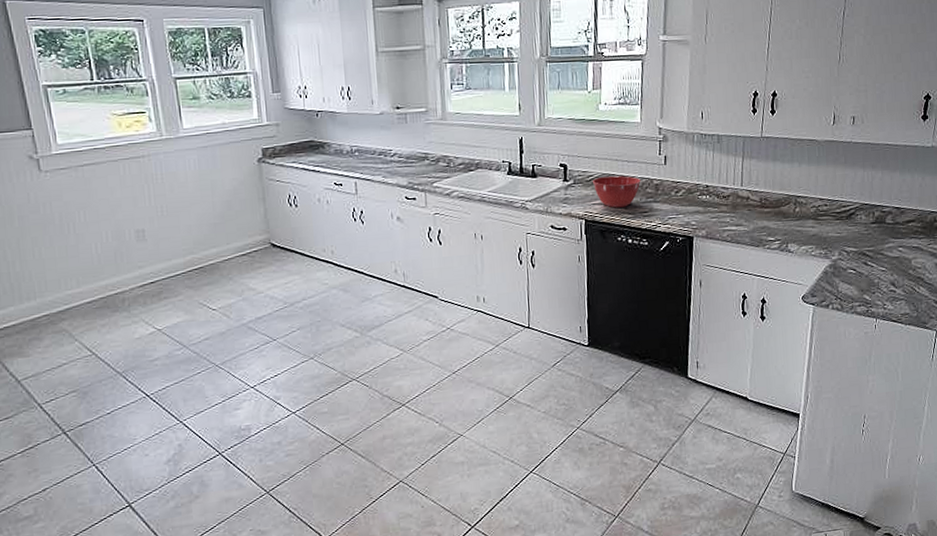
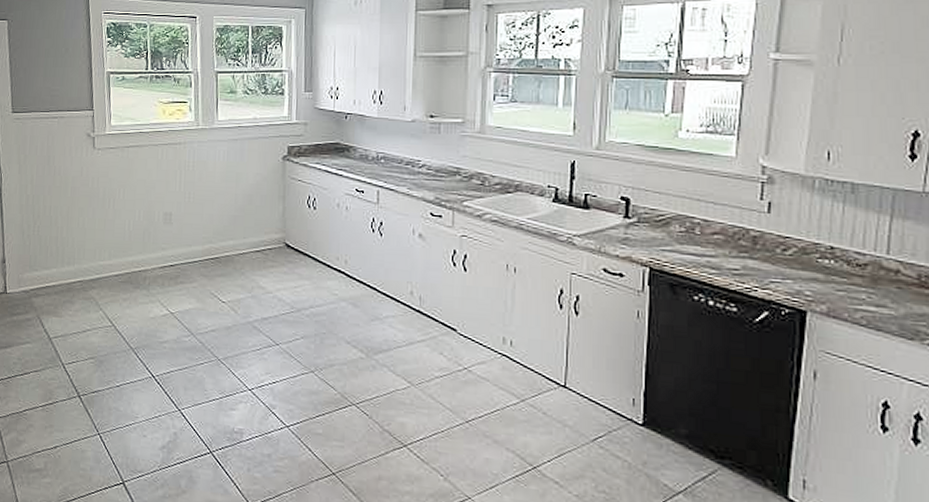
mixing bowl: present [592,176,641,208] -> none [662,218,732,260]

